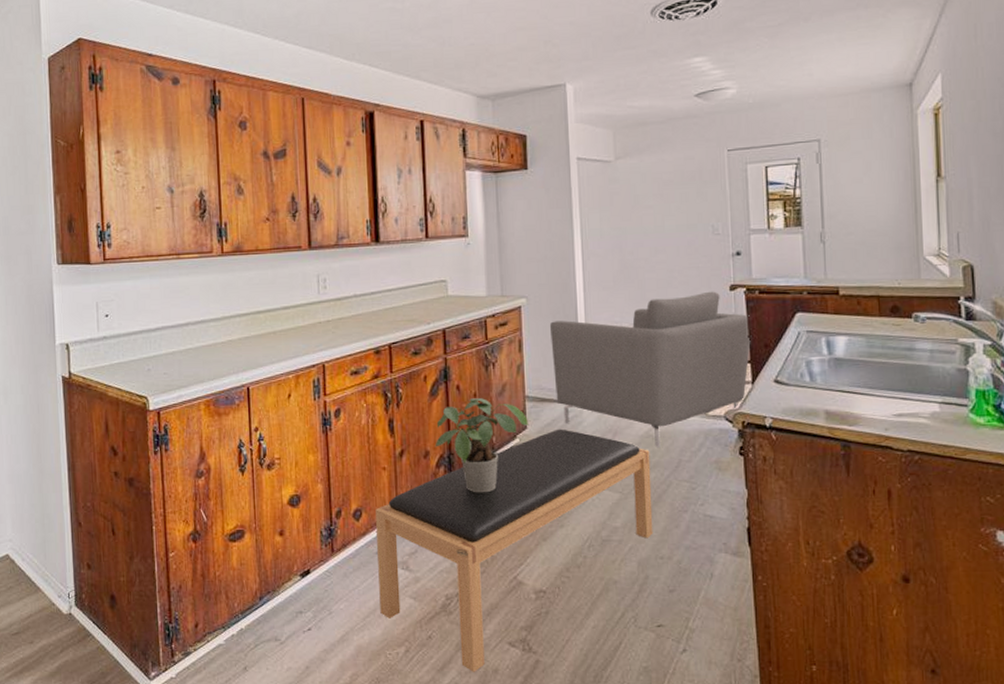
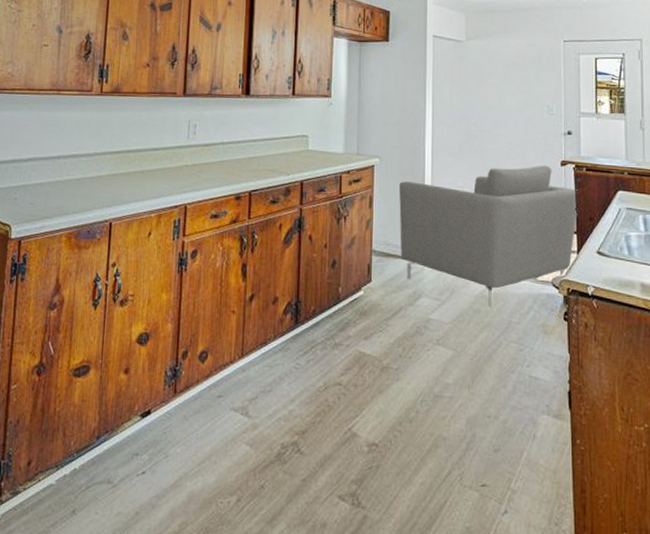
bench: present [376,429,653,672] -> none [216,284,483,526]
potted plant: present [435,398,529,493] -> none [284,249,374,342]

